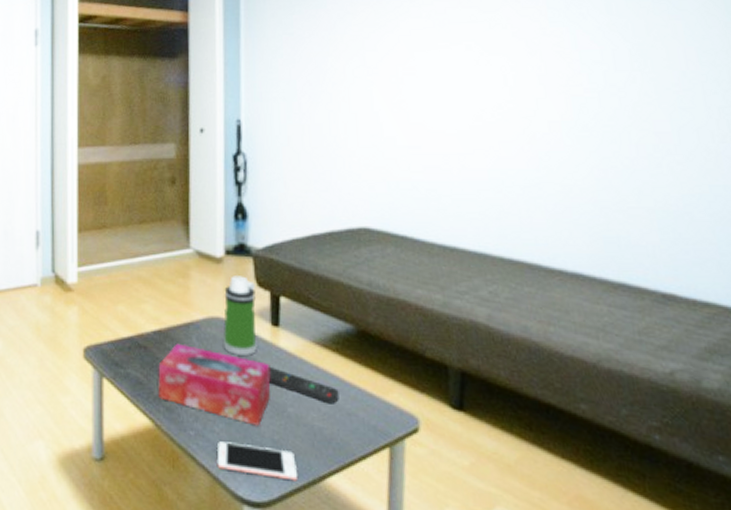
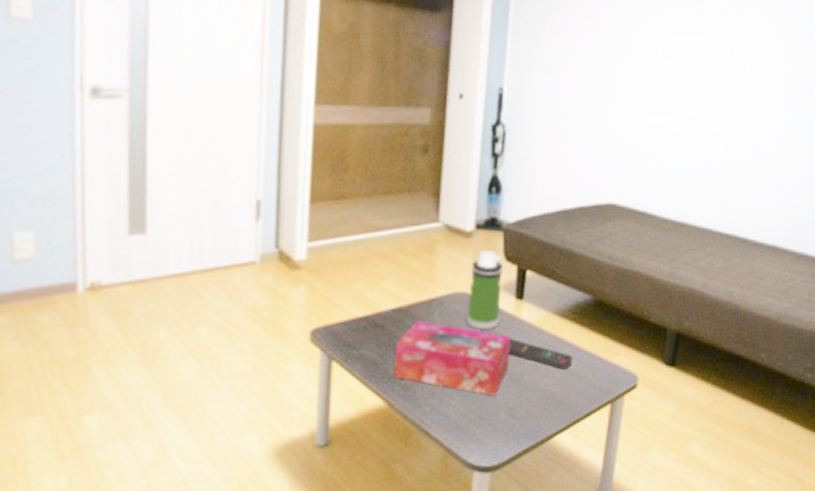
cell phone: present [216,441,299,481] -> none [450,413,528,443]

